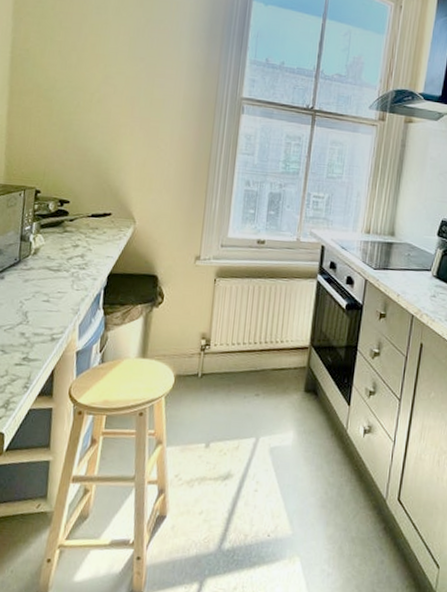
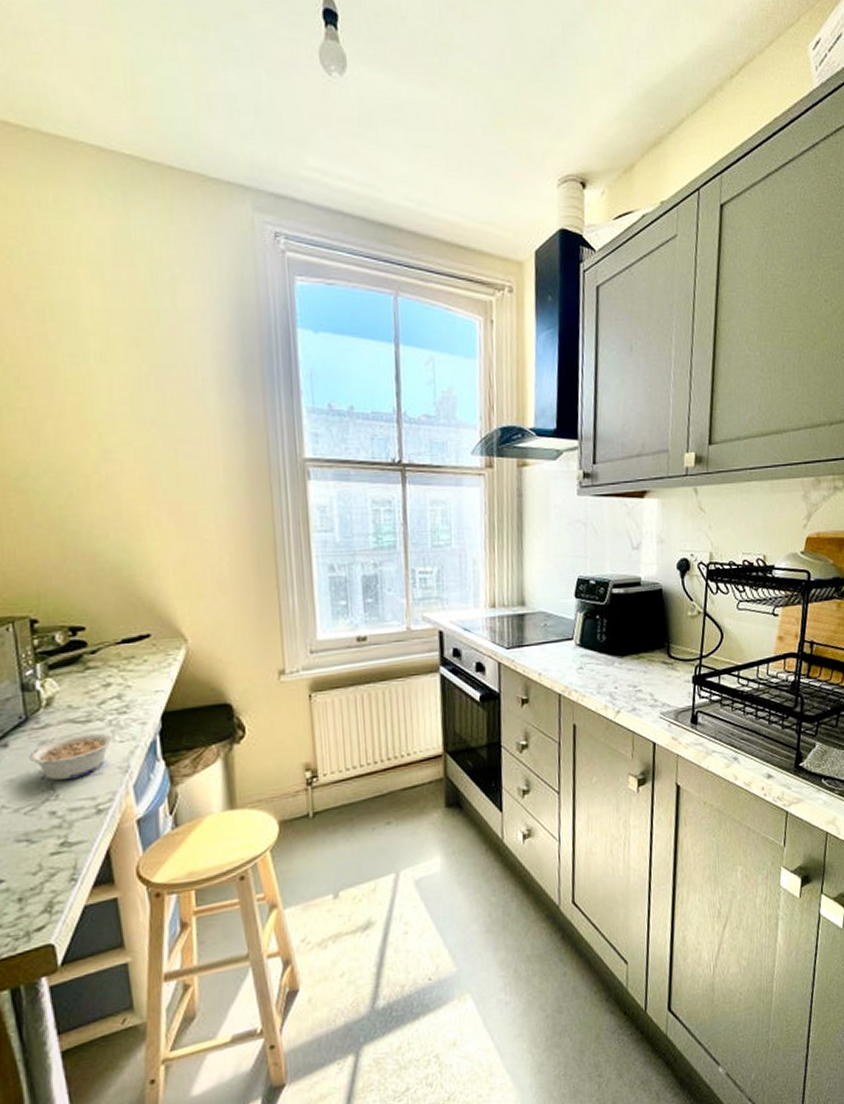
legume: none [15,279,72,312] -> present [29,732,113,781]

